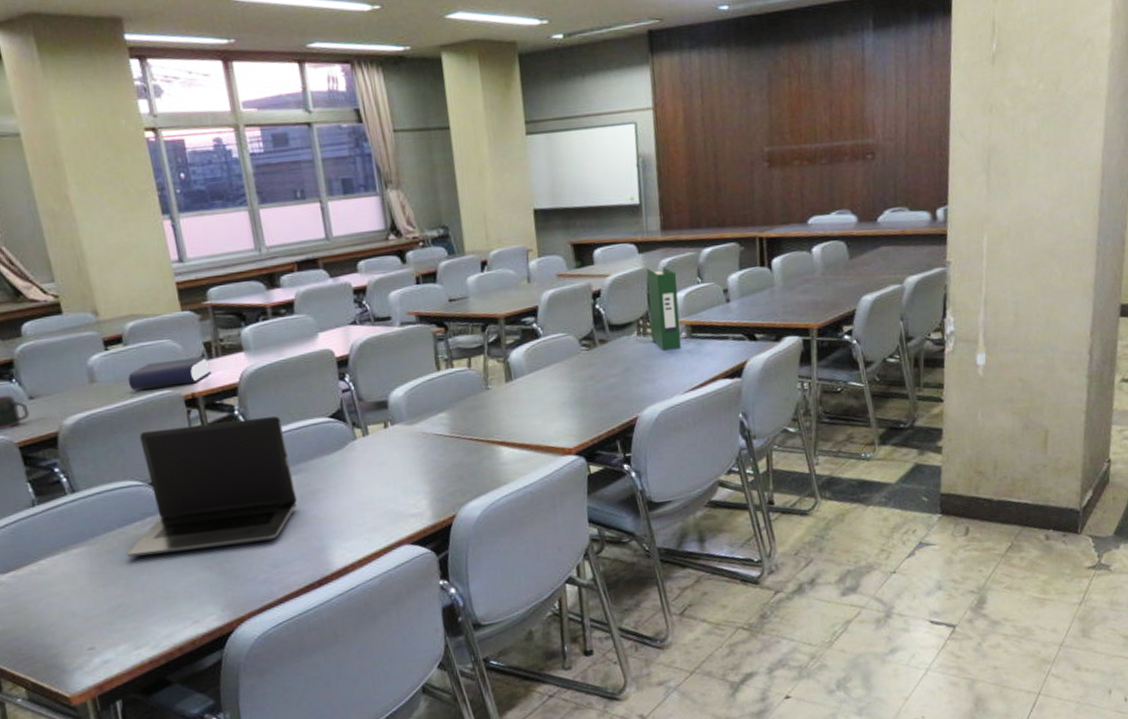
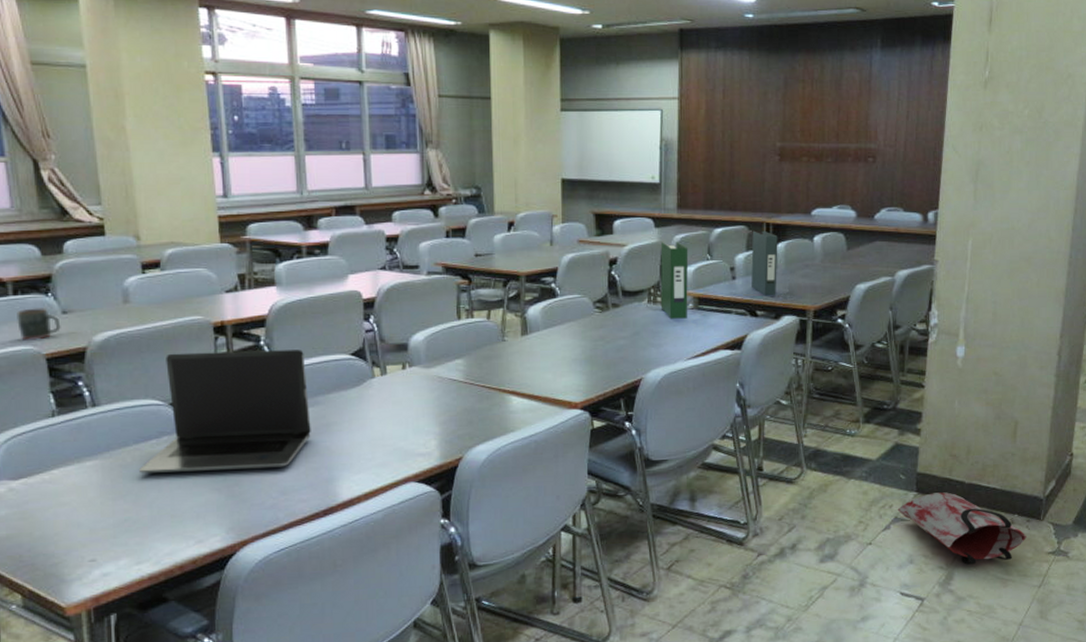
book: present [128,356,212,392] -> none [160,287,243,315]
binder: none [744,246,776,318] -> present [751,230,778,296]
bag: none [921,511,1064,587] -> present [897,492,1027,565]

